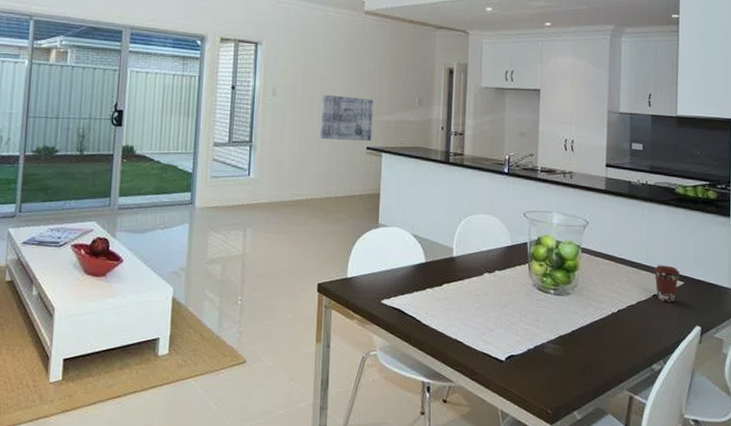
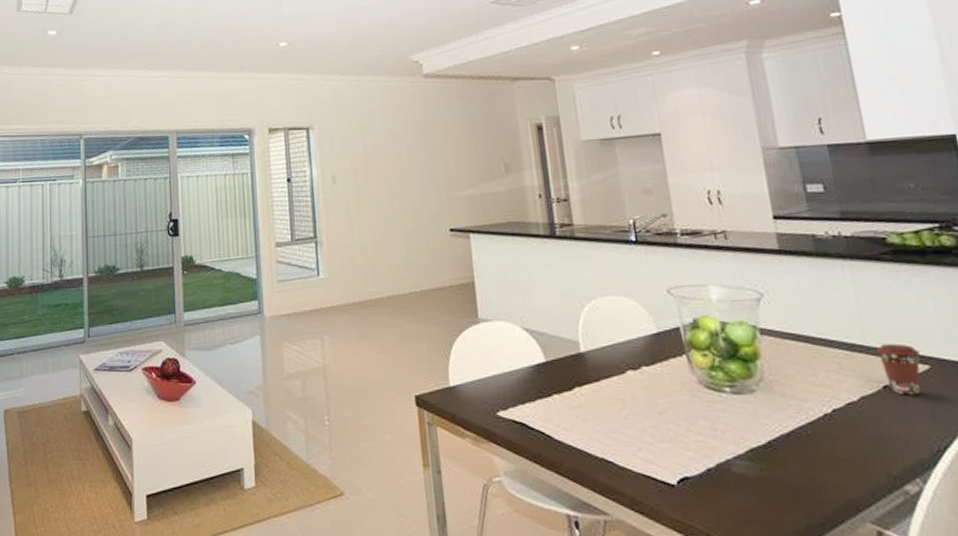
wall art: present [320,94,374,141] -> none [389,172,455,225]

